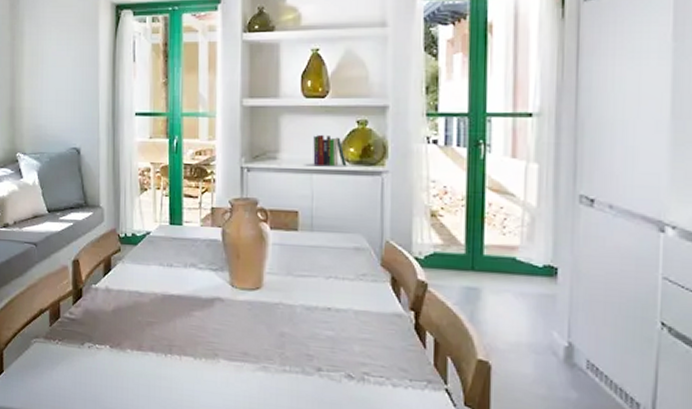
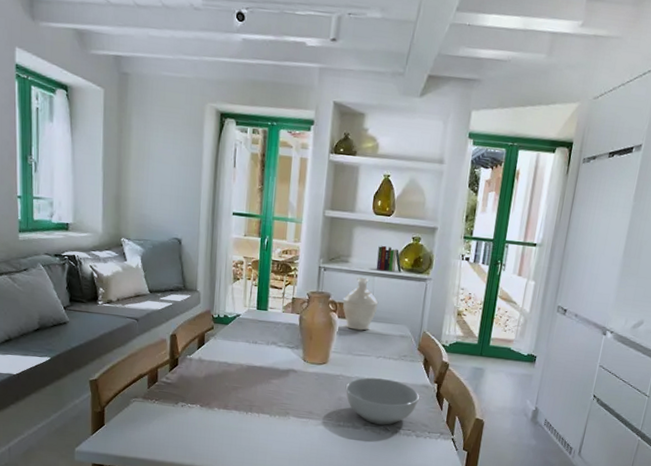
ceramic jug: none [274,176,321,244] -> present [343,277,379,331]
bowl: none [288,305,392,370] -> present [345,377,420,425]

